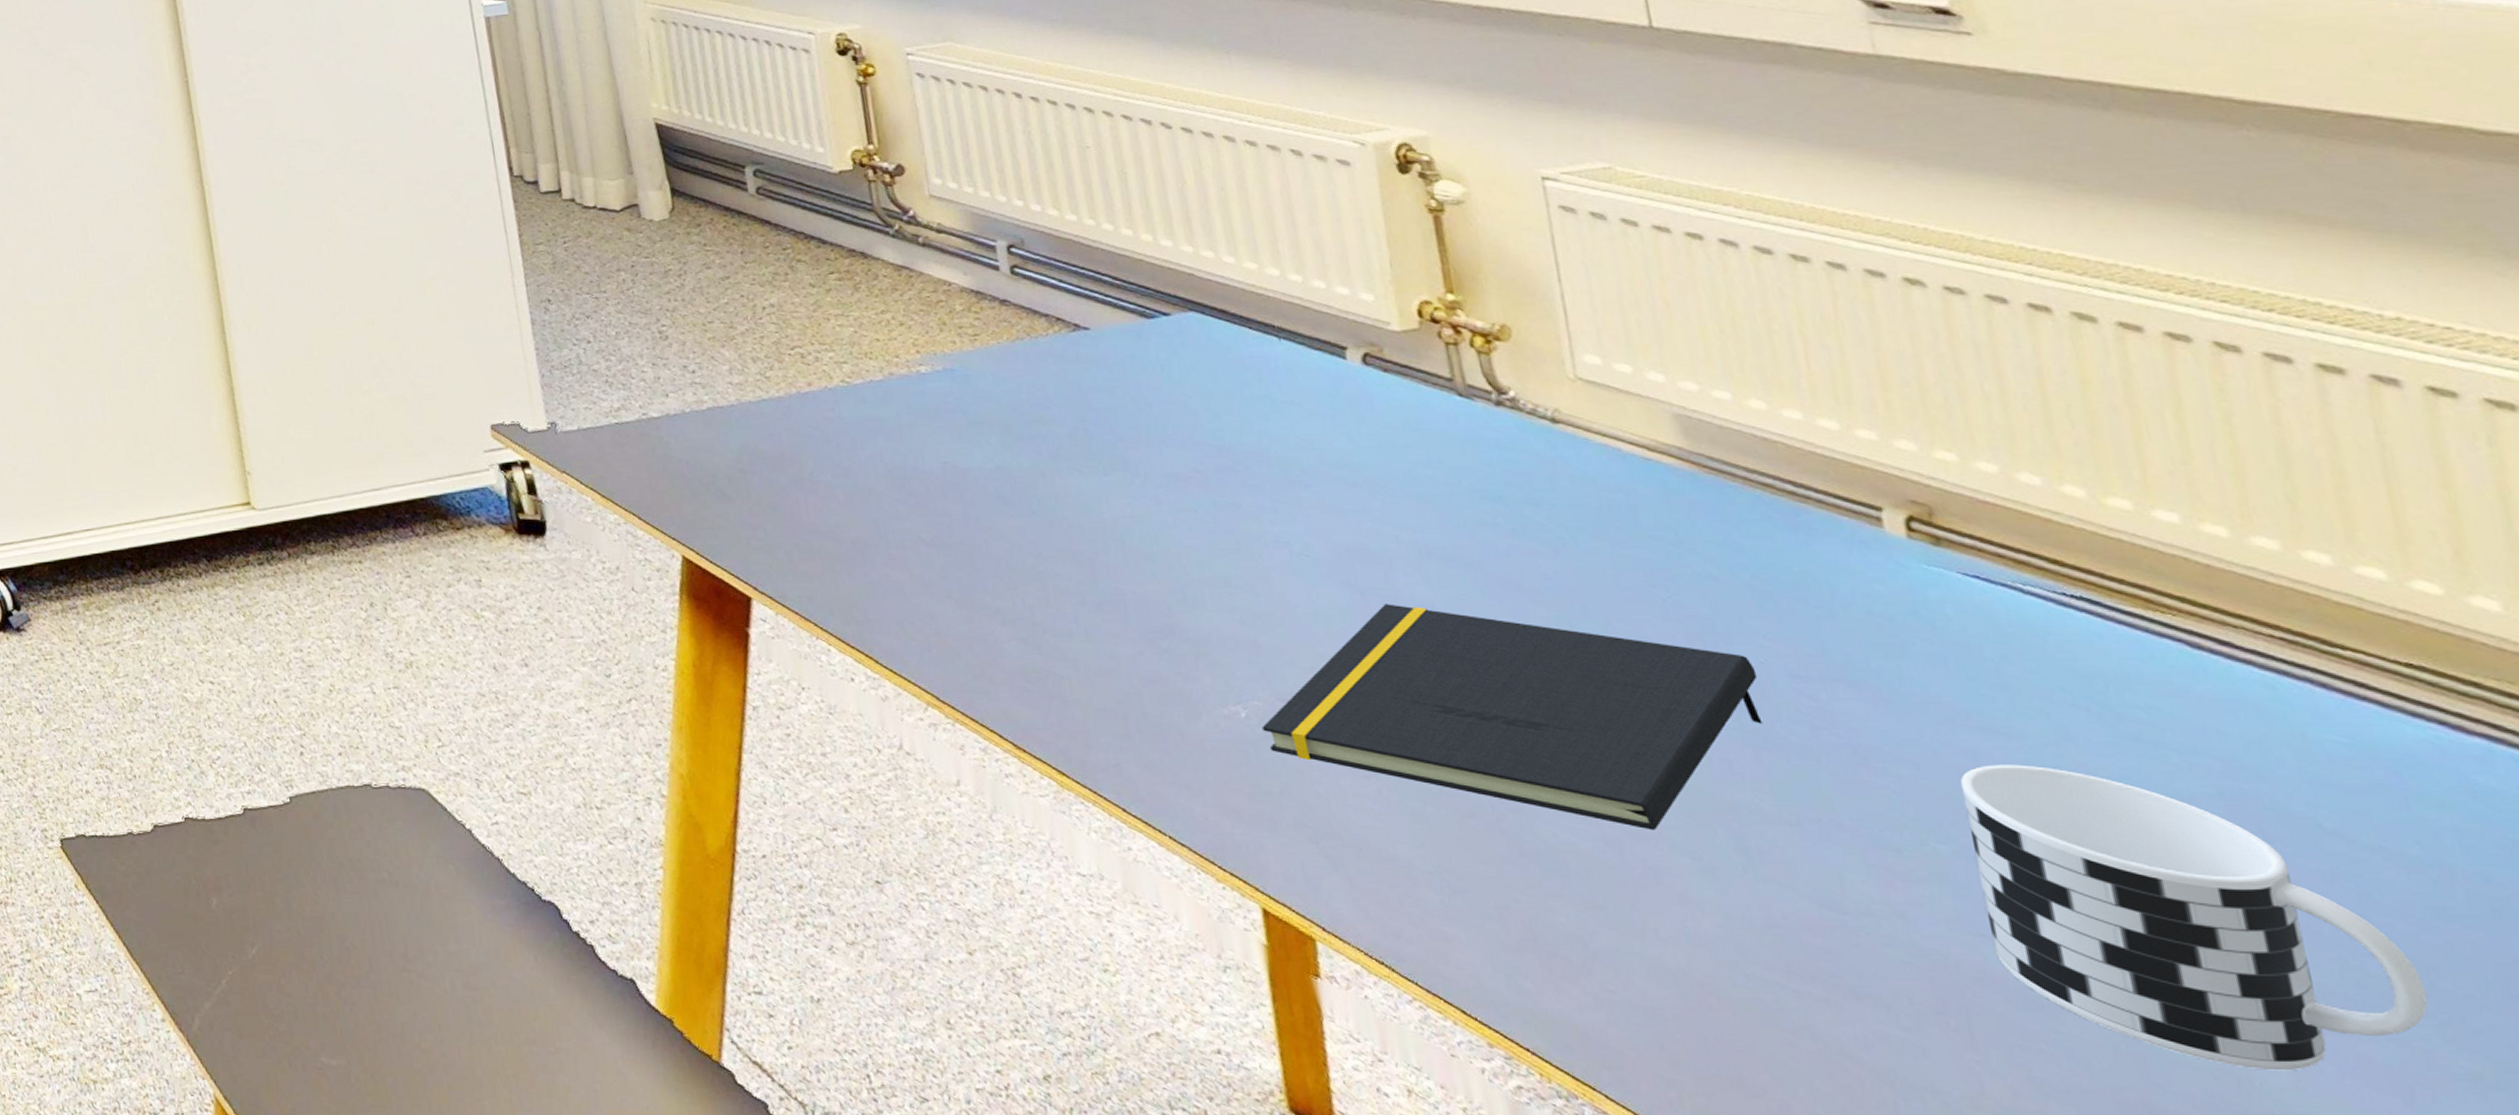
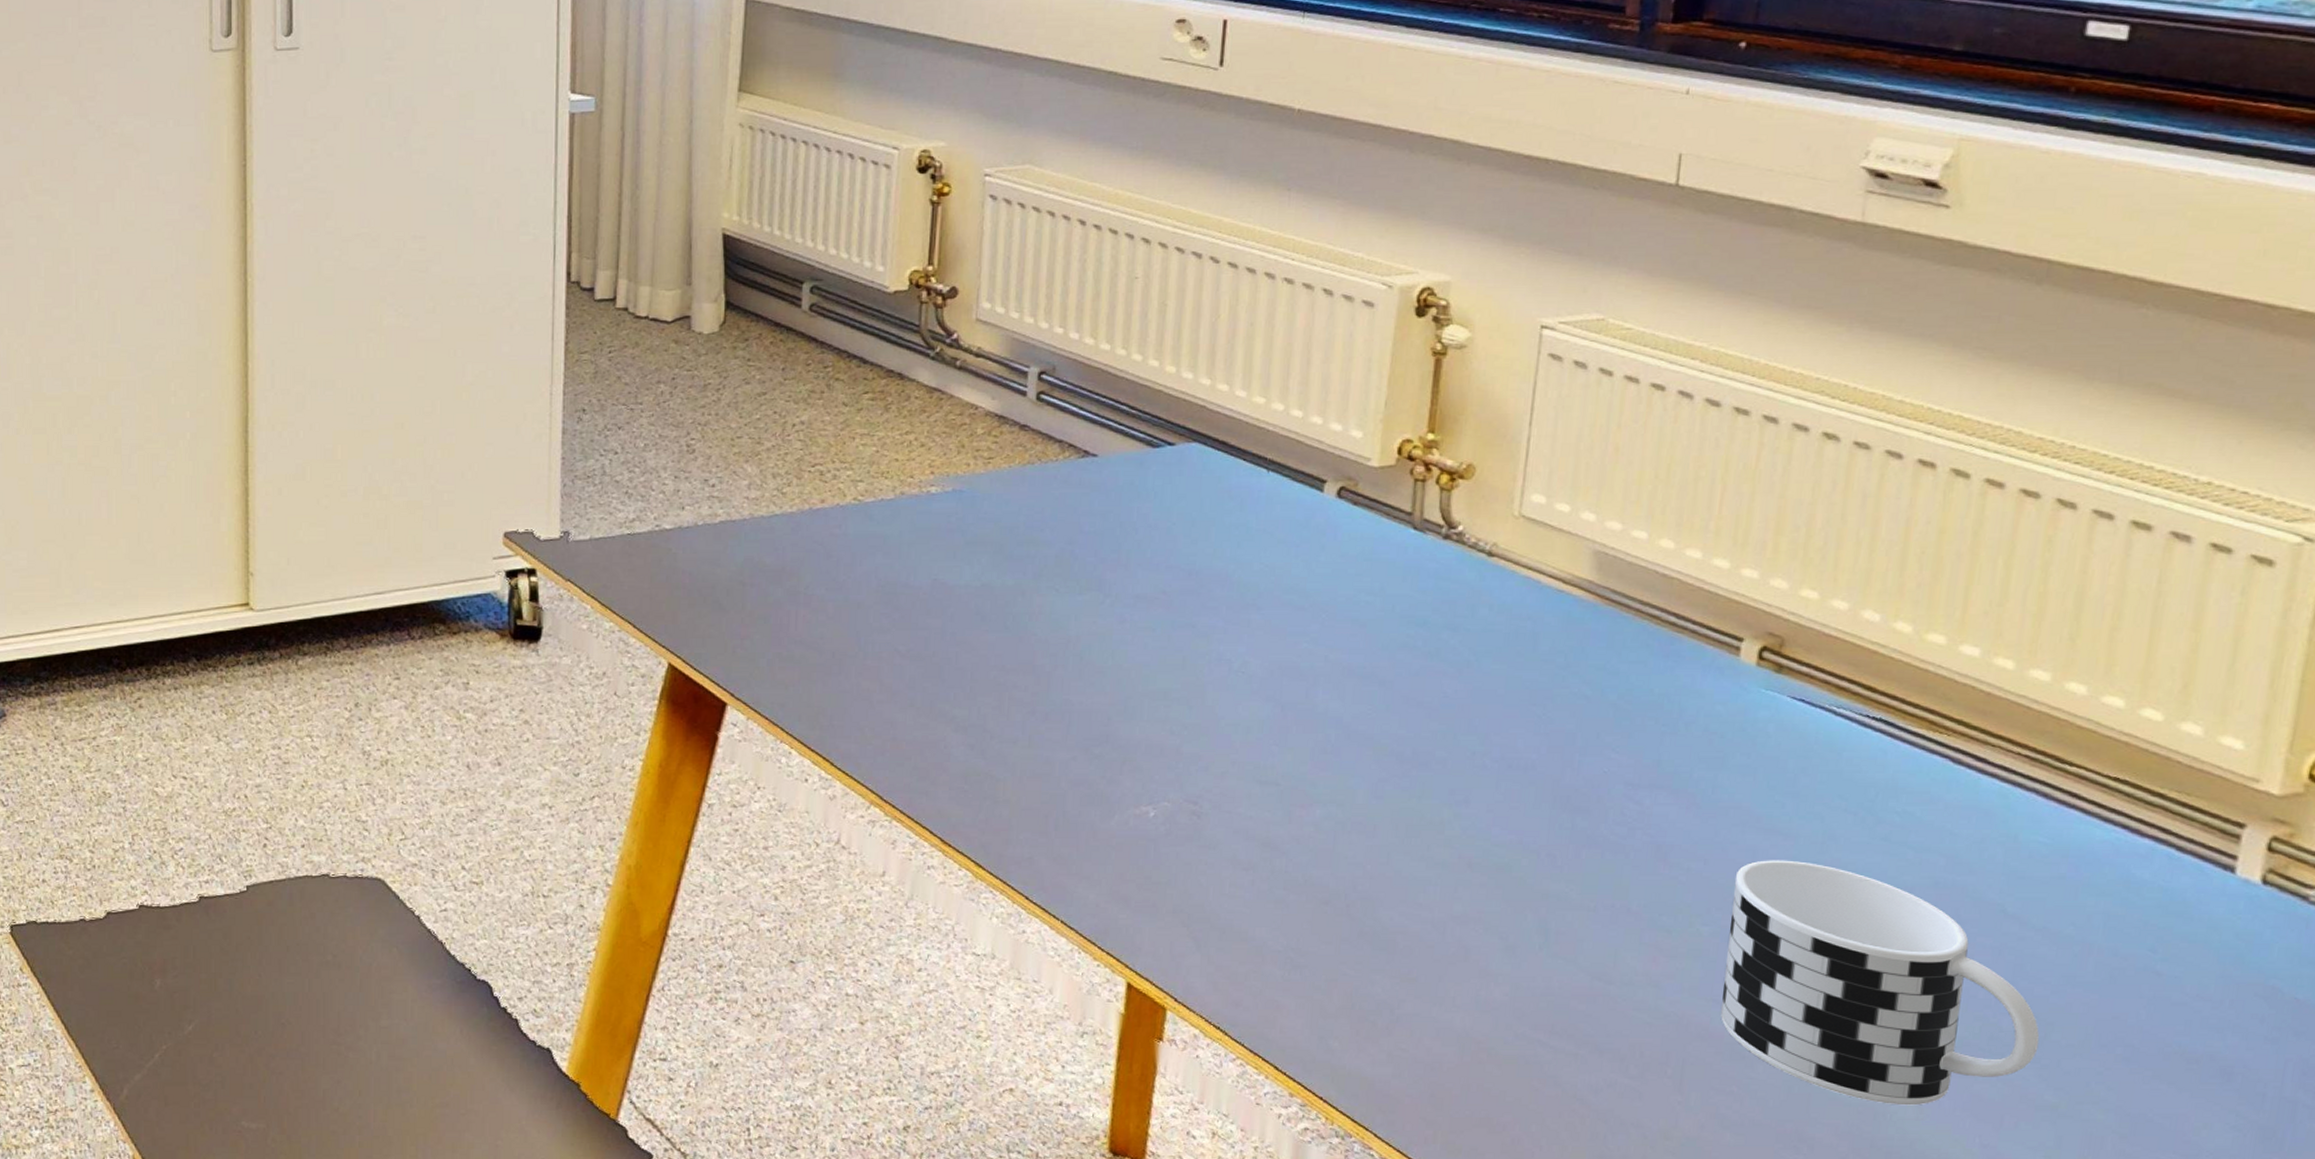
notepad: present [1262,604,1763,831] -> none [1165,717,1598,915]

